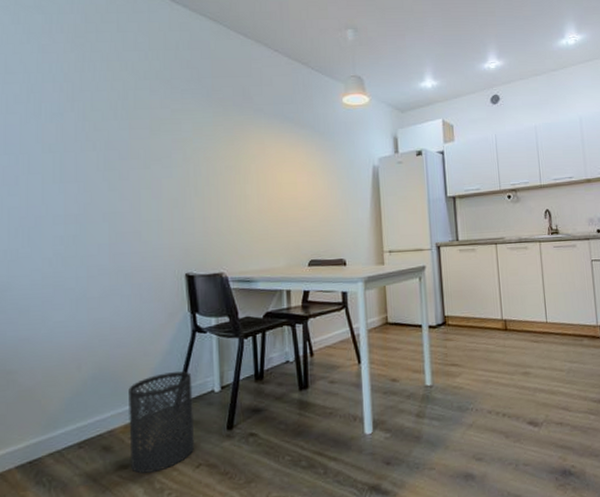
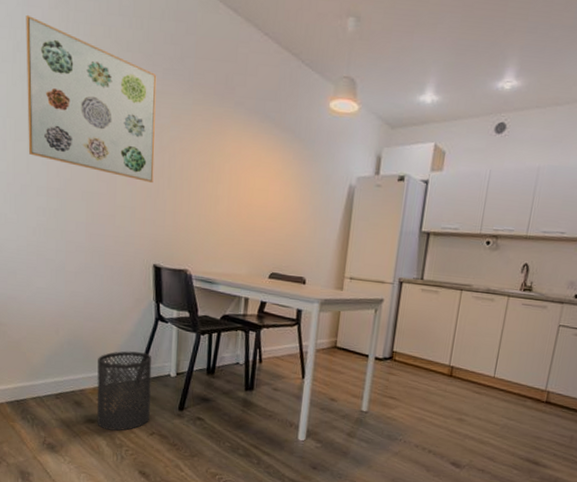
wall art: none [40,60,179,194] -> present [26,14,157,184]

